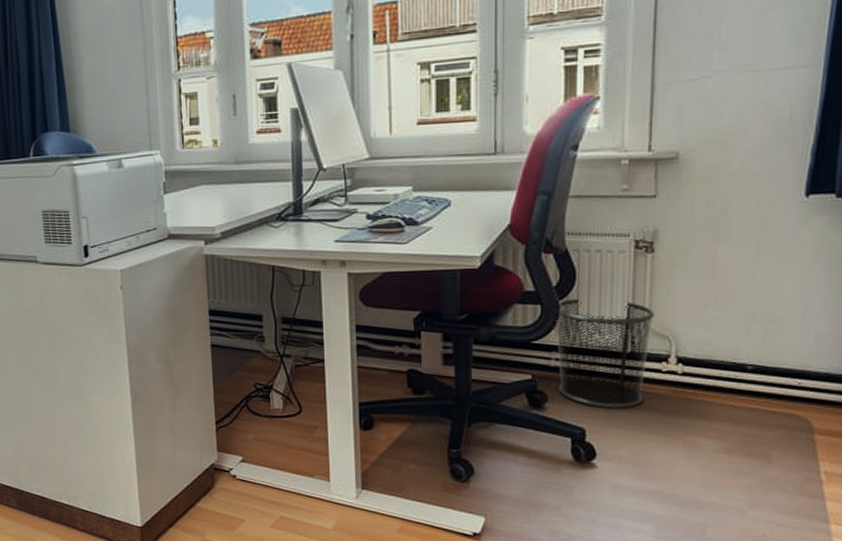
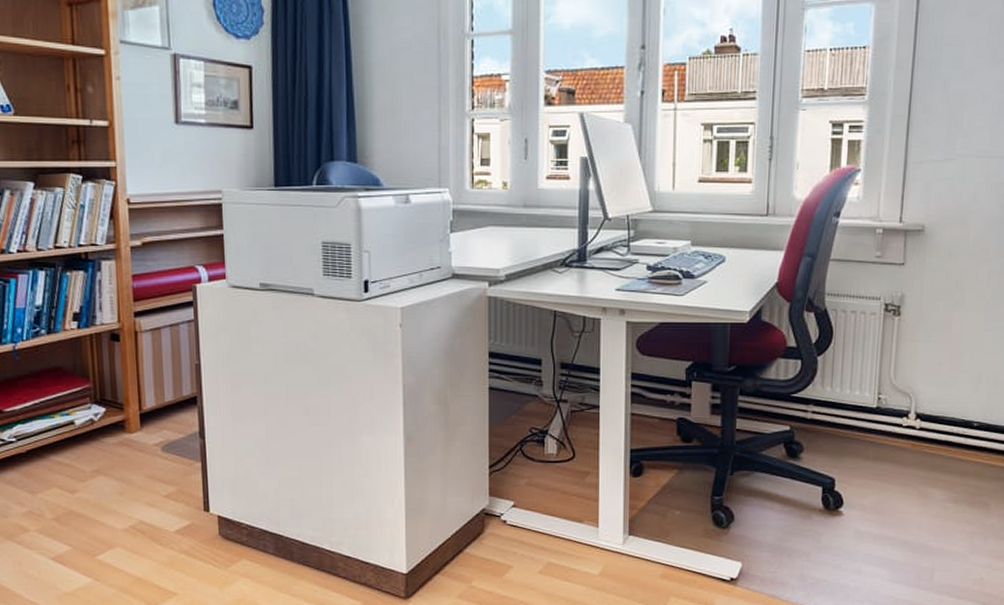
waste bin: present [556,298,655,409] -> none [813,355,899,460]

